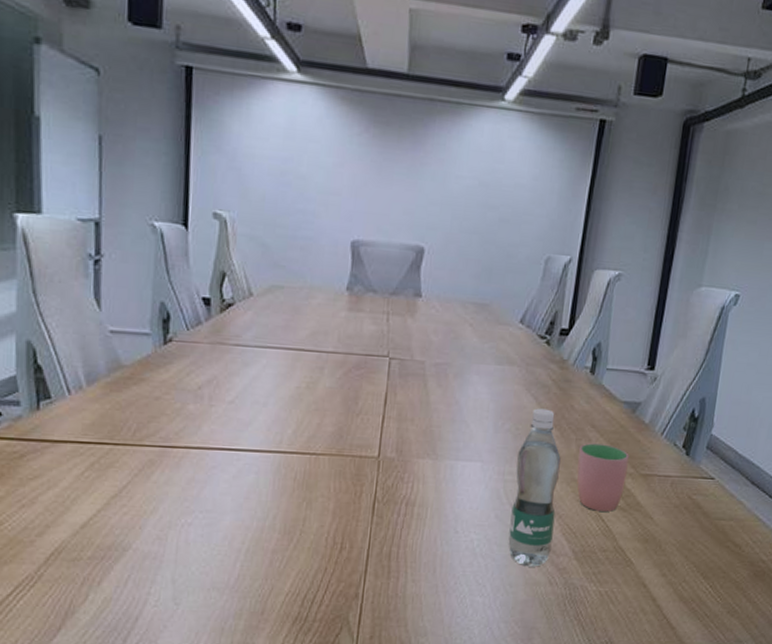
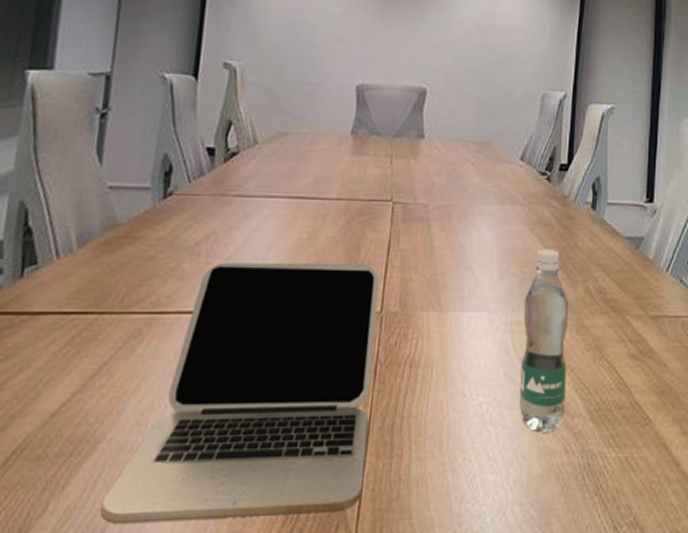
laptop: none [134,405,377,618] -> present [100,262,379,523]
cup: present [576,443,629,512] -> none [585,284,637,361]

